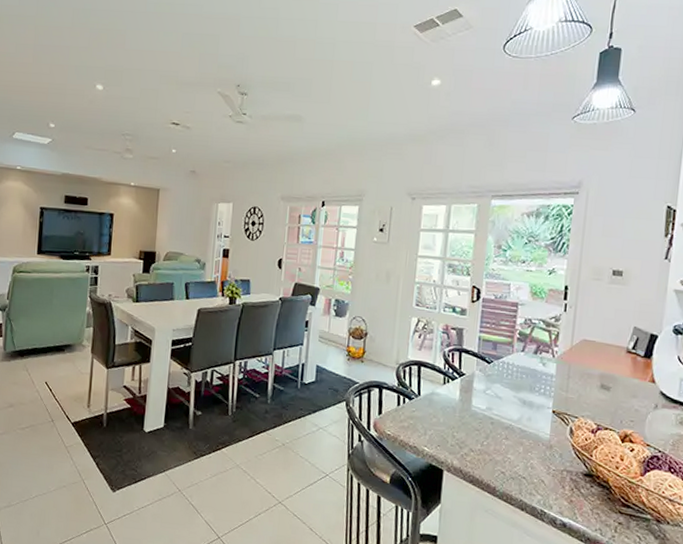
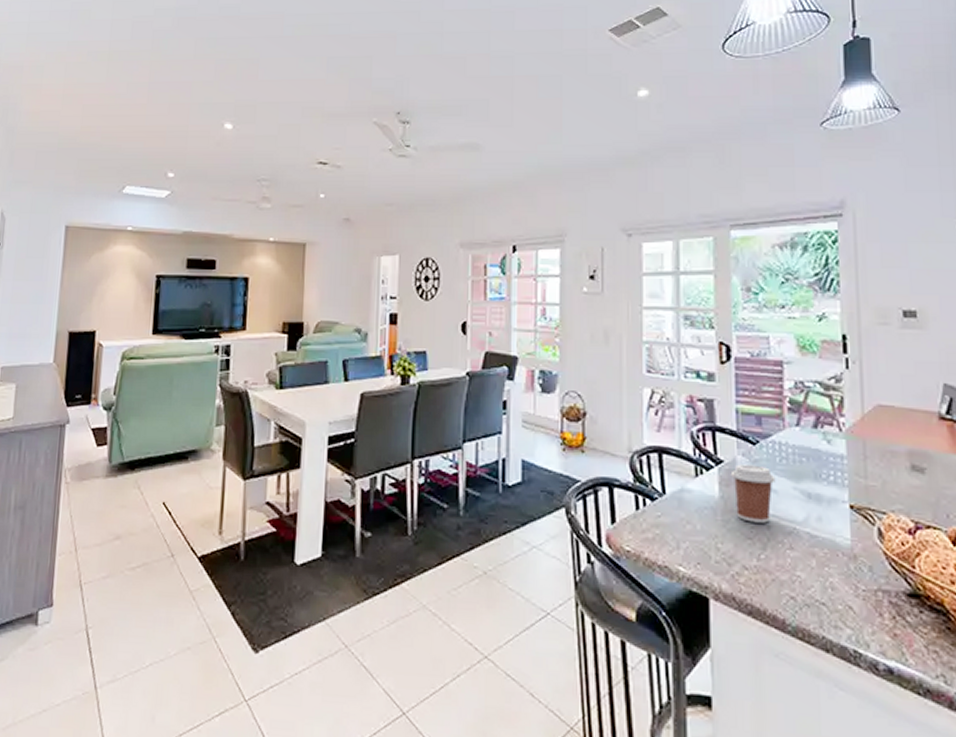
coffee cup: none [469,377,502,420] -> present [730,464,776,523]

